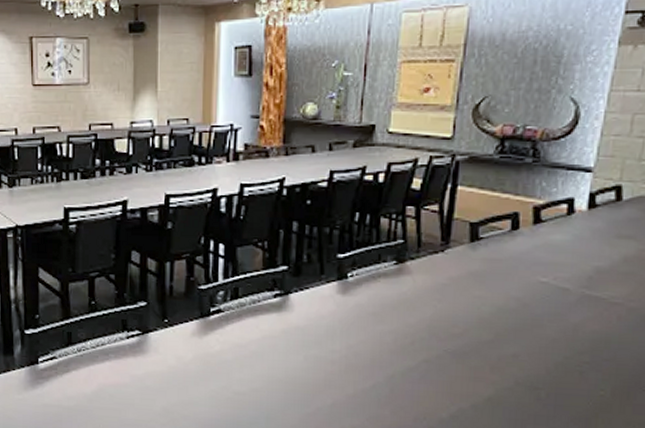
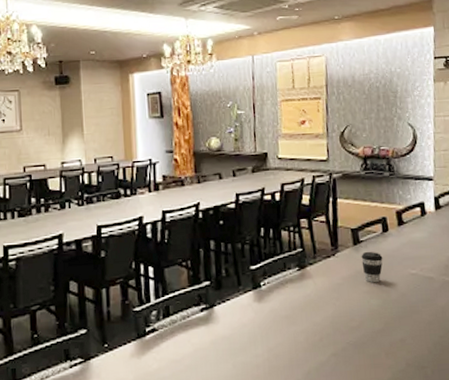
coffee cup: none [477,250,506,288] -> present [361,251,383,283]

